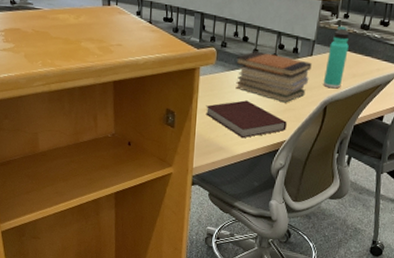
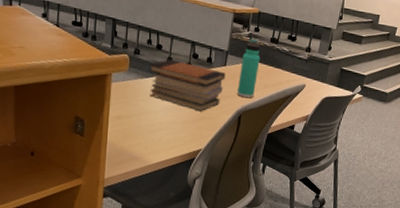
notebook: present [205,100,287,139] -> none [118,108,202,147]

